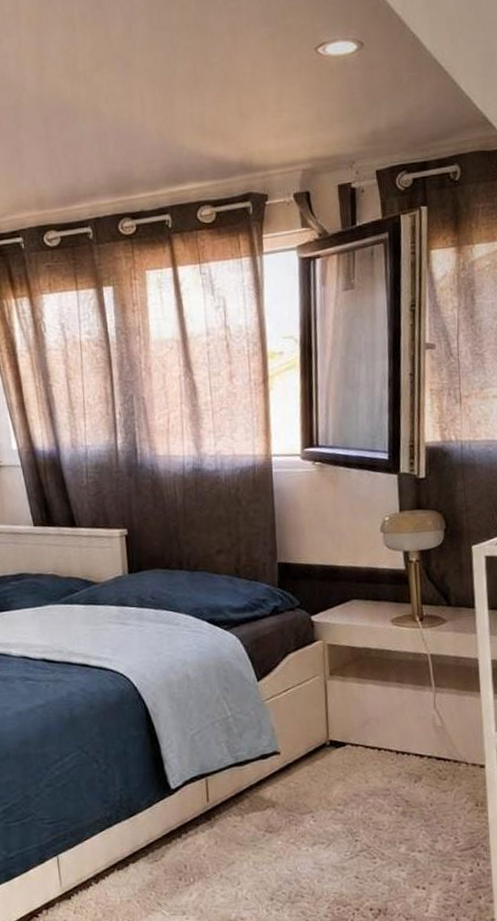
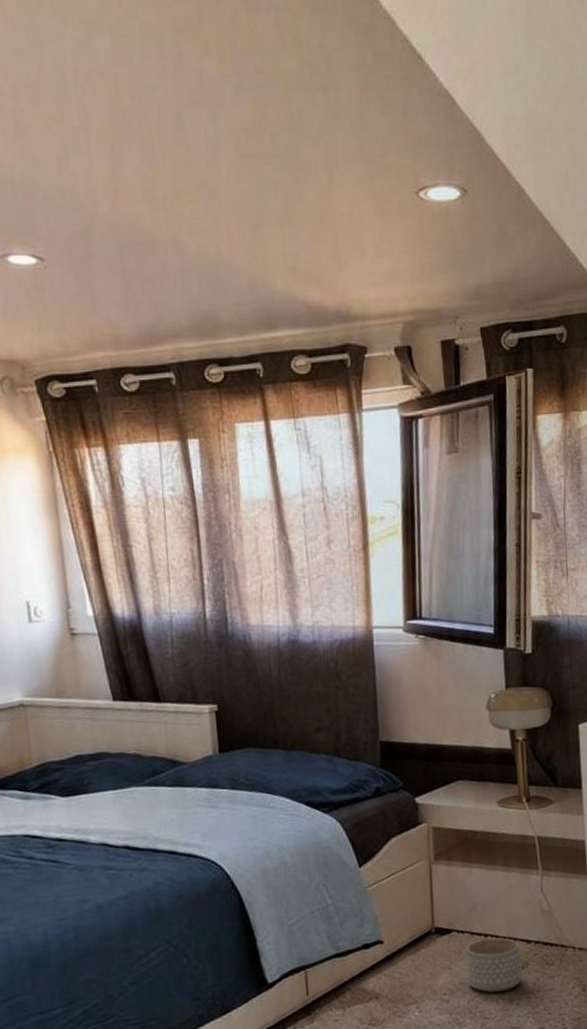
planter: none [360,751,414,805] -> present [466,937,521,993]

